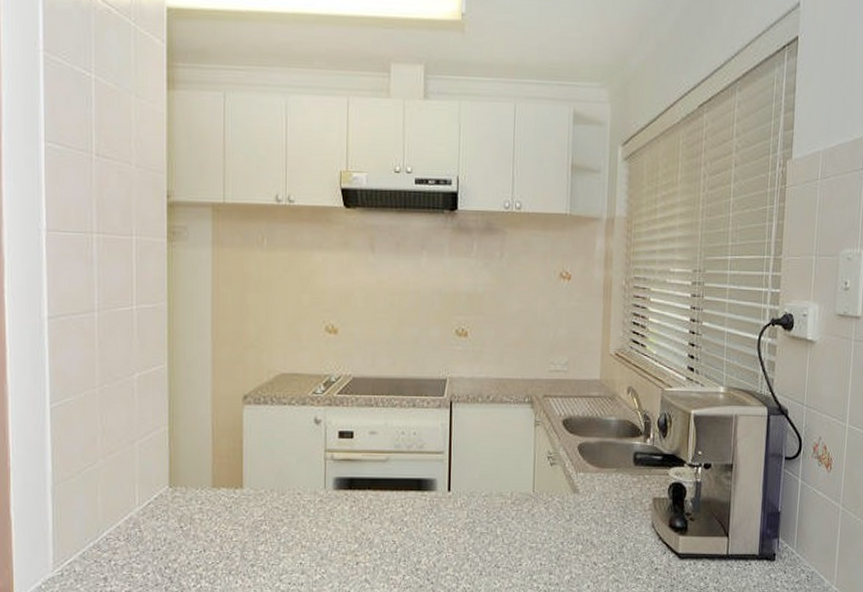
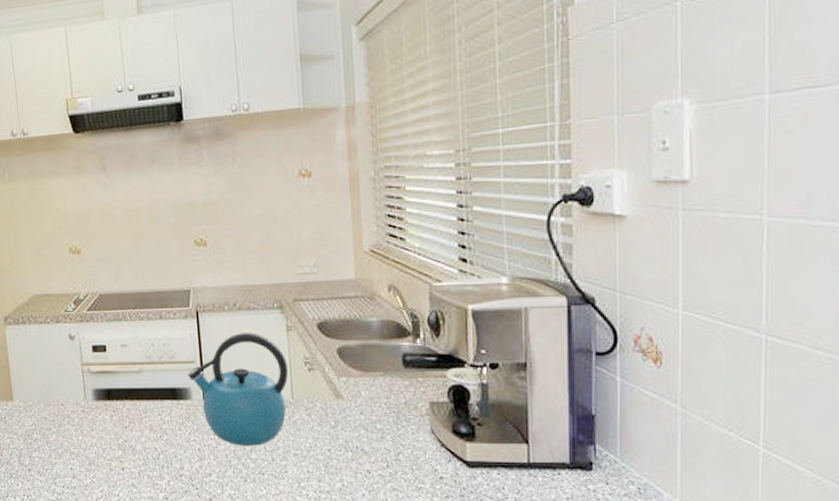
kettle: none [435,425,532,539] -> present [188,333,288,446]

